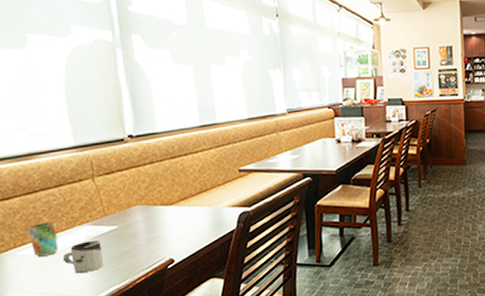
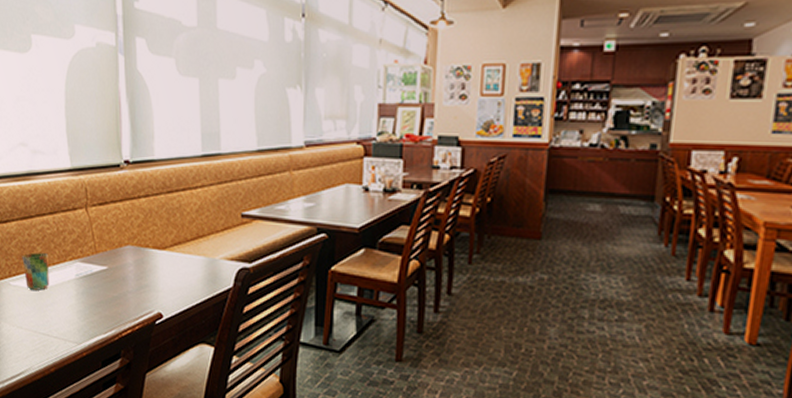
cup: present [62,240,104,274] -> none [52,279,92,316]

